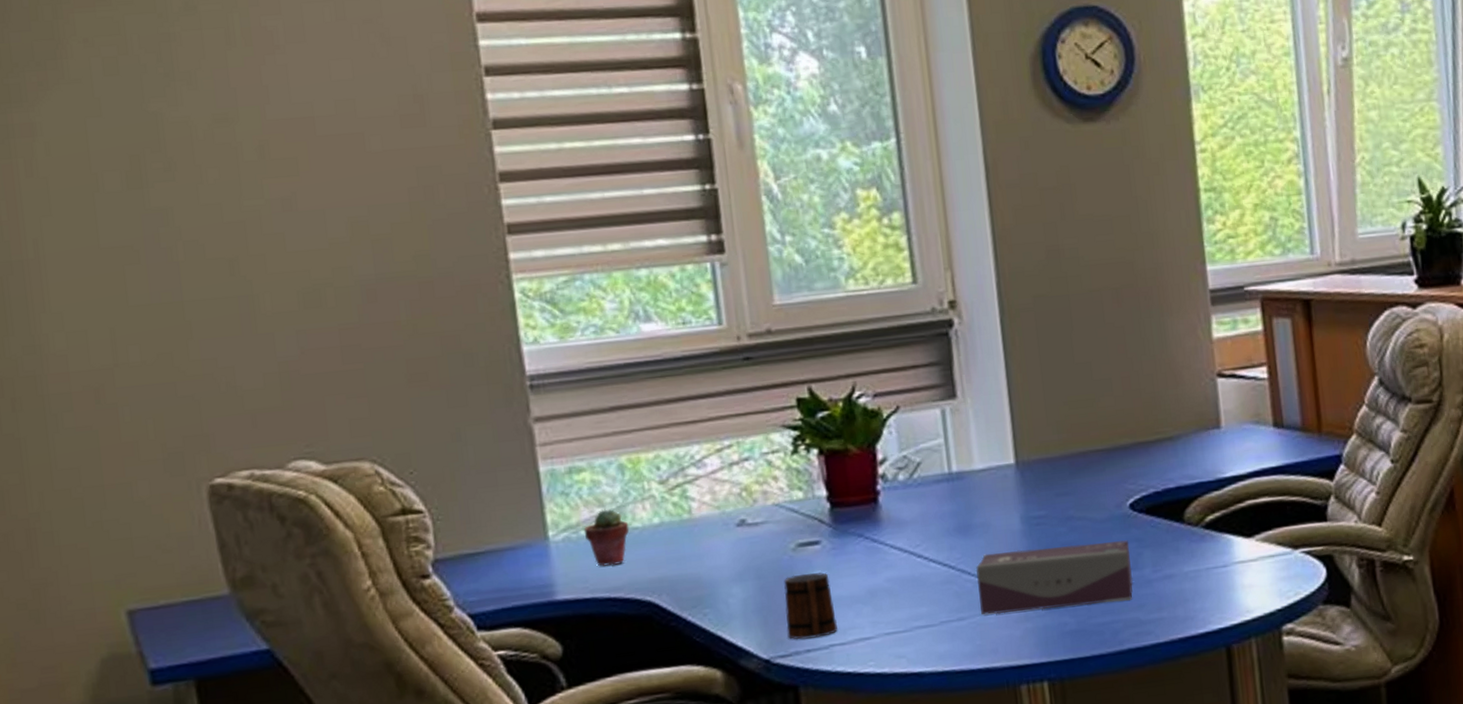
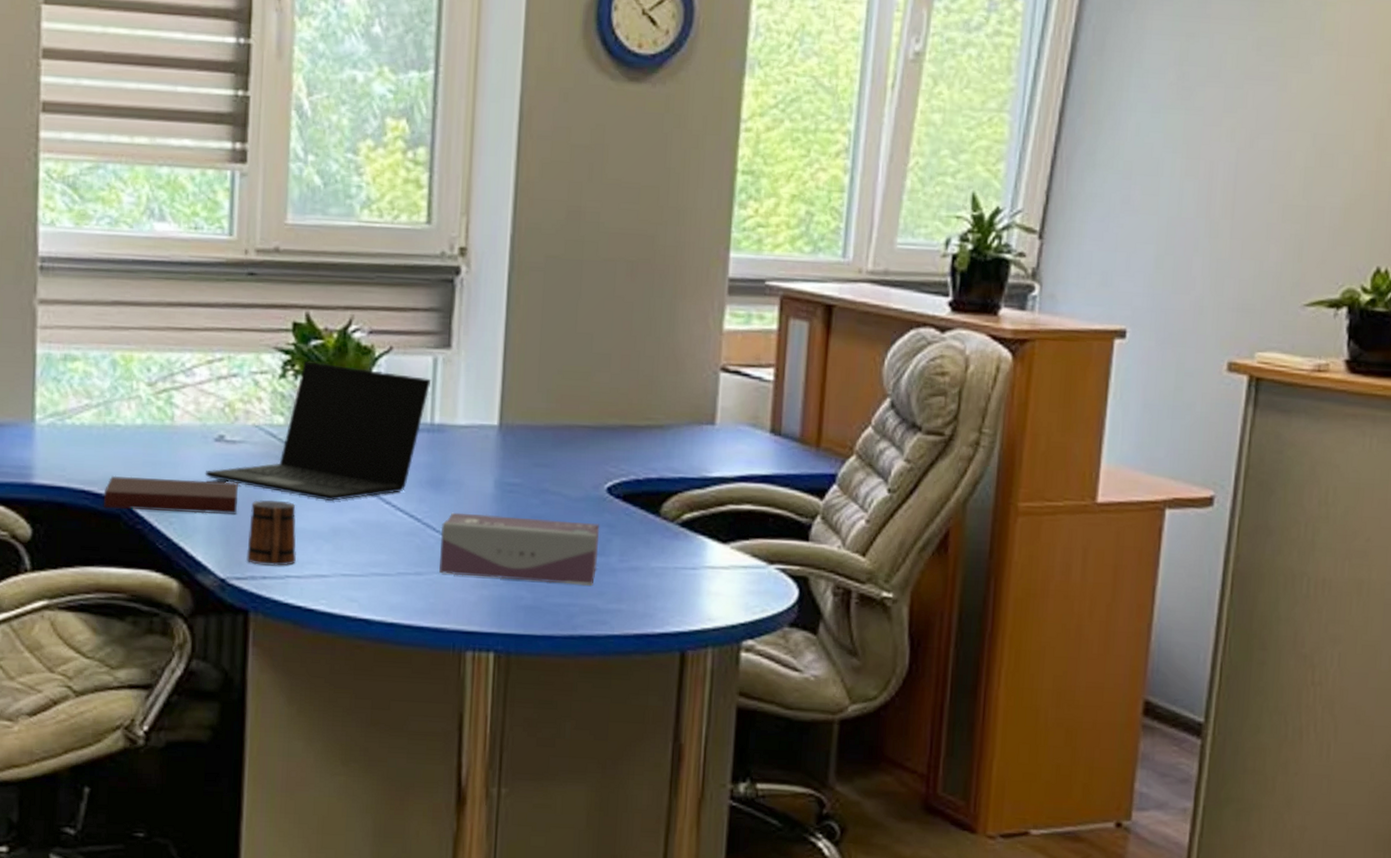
potted succulent: present [583,509,630,566] -> none [69,401,113,460]
notebook: none [631,562,770,612] -> present [103,475,238,515]
laptop: none [731,430,943,566] -> present [205,360,432,501]

